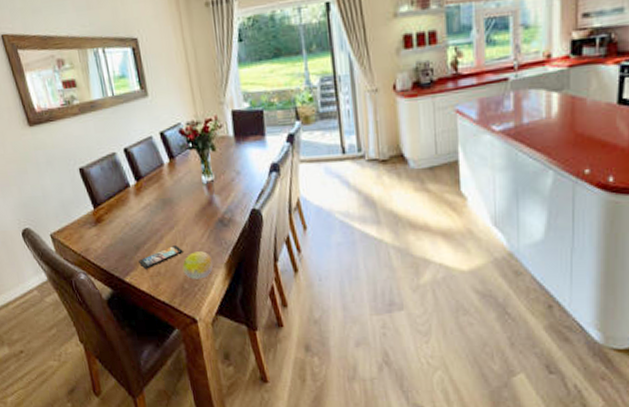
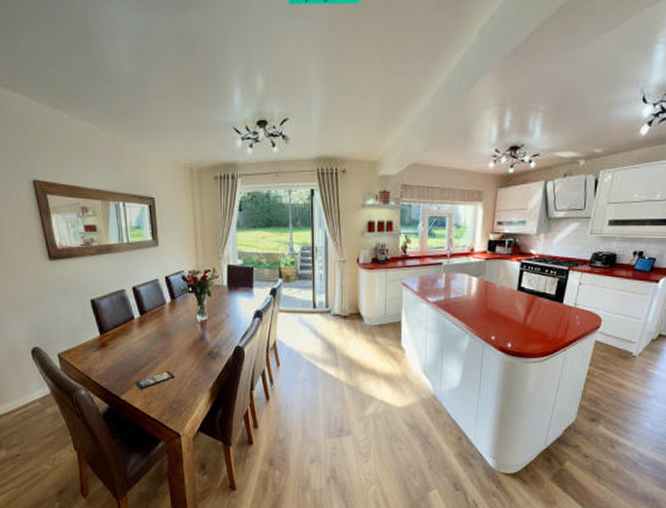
fruit: present [182,251,213,279] -> none [173,378,199,401]

